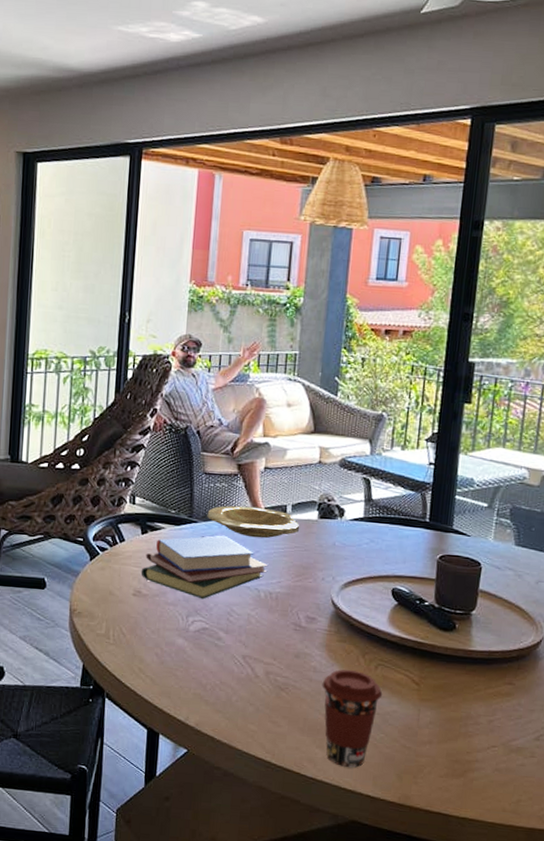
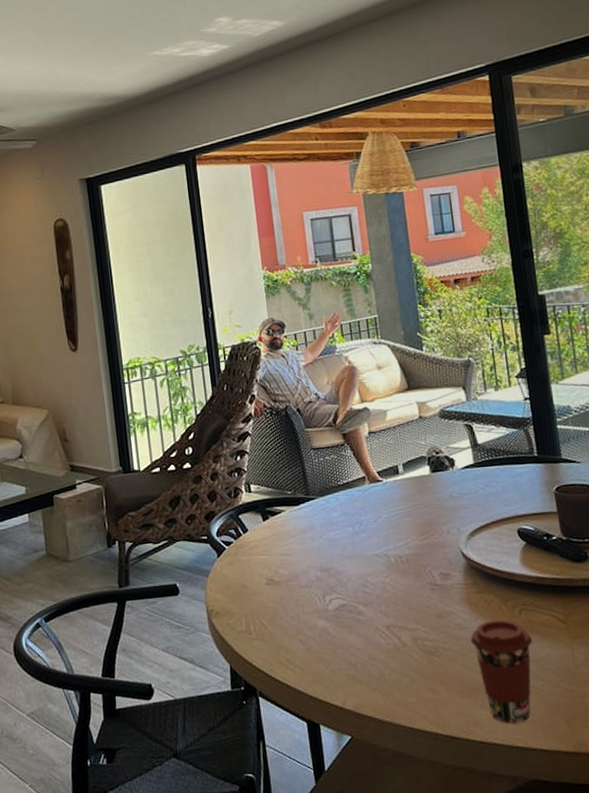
book: present [141,536,267,600] -> none [269,508,392,576]
plate: present [207,505,300,539] -> none [322,472,415,504]

